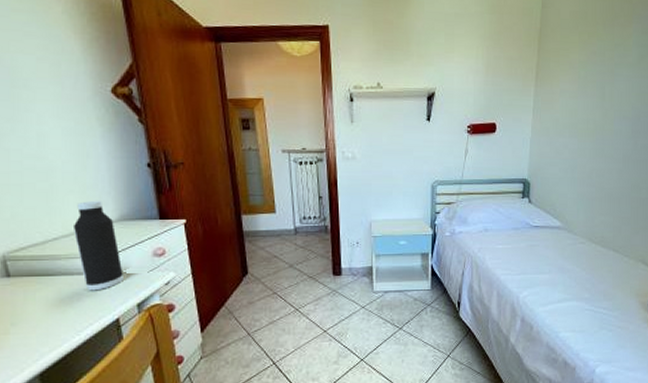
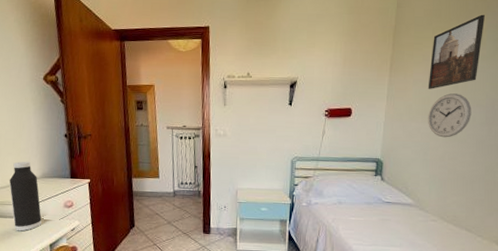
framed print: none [574,18,631,101] -> present [428,14,486,89]
wall clock: none [575,105,618,154] -> present [428,93,472,138]

